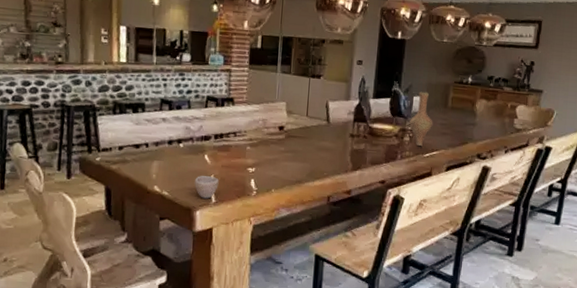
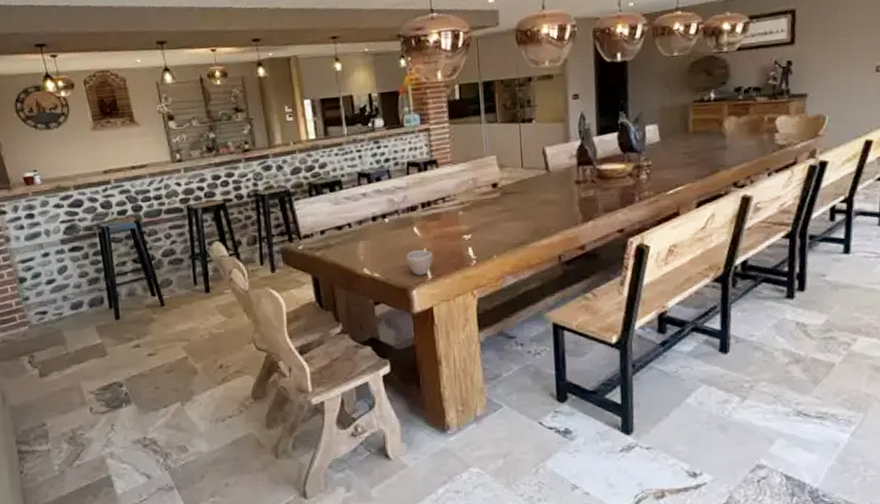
vase: present [409,91,433,147] -> none [644,118,674,184]

